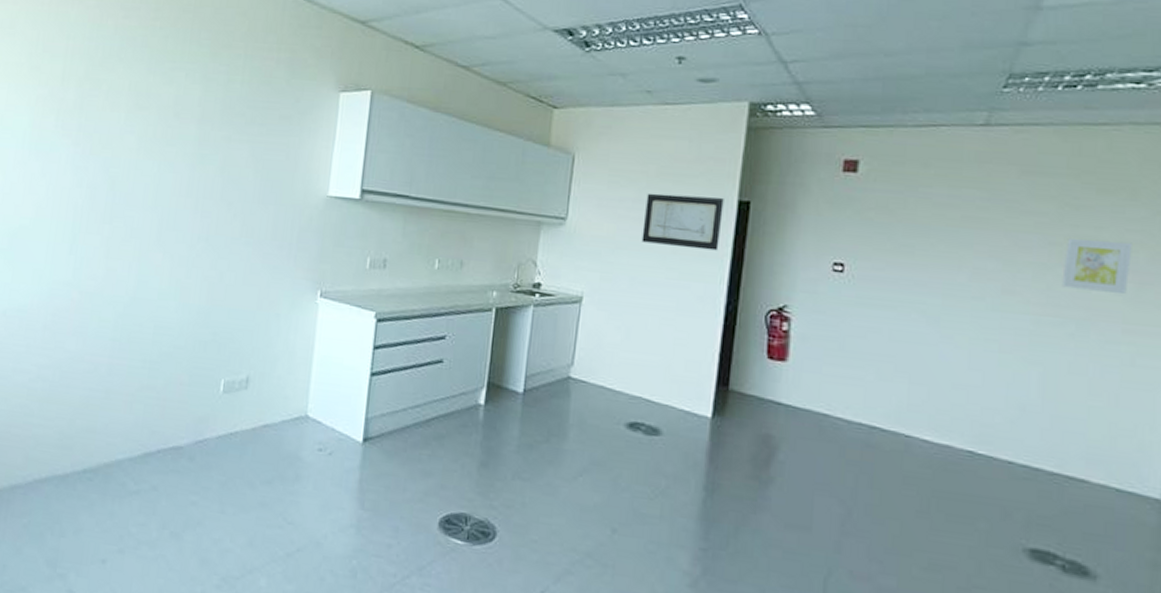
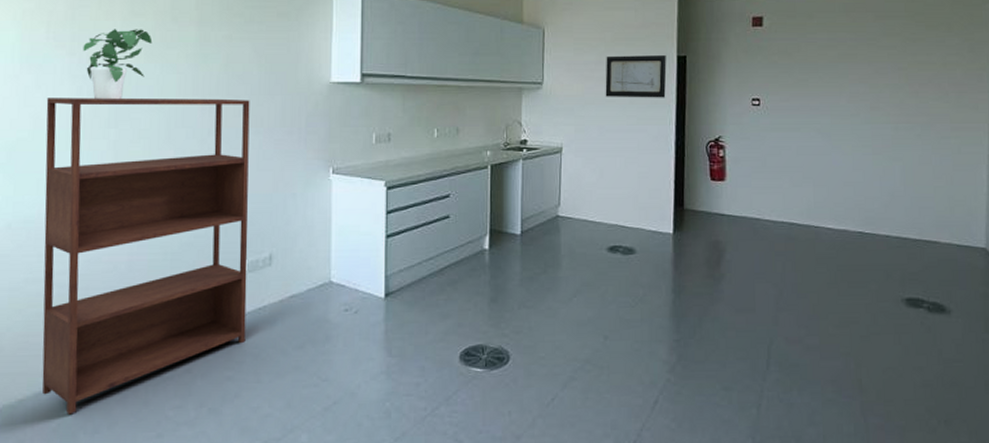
bookshelf: none [18,187,243,513] -> present [42,97,250,415]
potted plant: none [87,121,153,196] -> present [83,29,153,100]
wall art: present [1061,238,1132,294] -> none [909,63,952,101]

